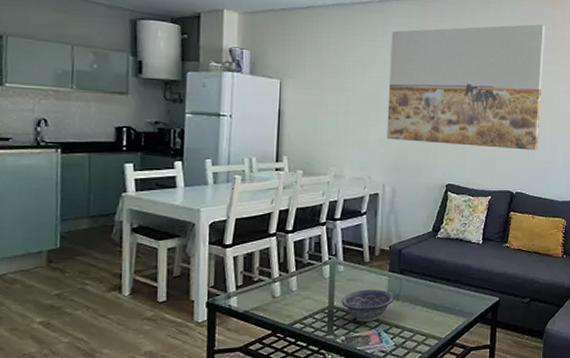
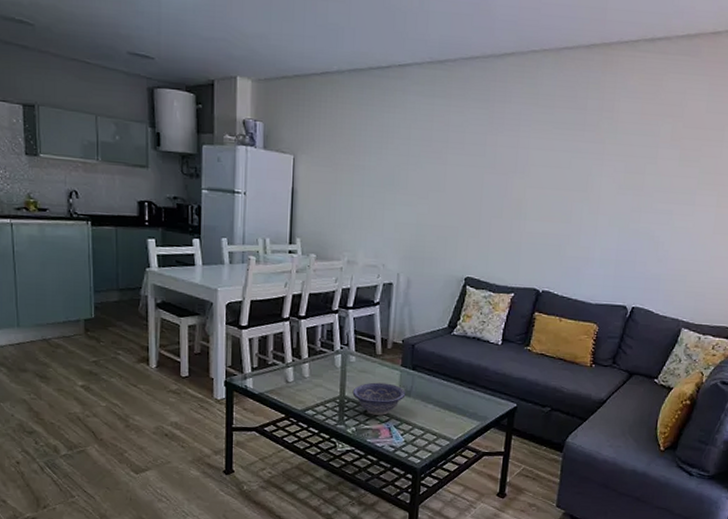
wall art: present [387,24,546,150] -> none [403,92,591,244]

